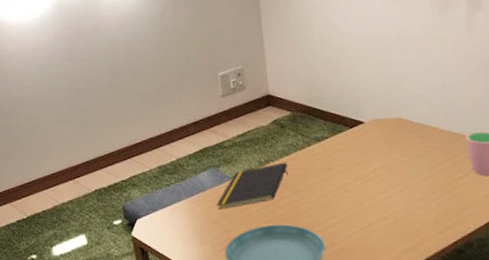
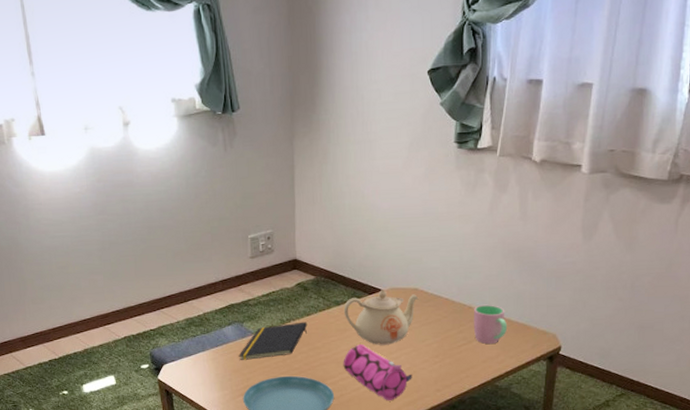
teapot: none [324,121,404,184] -> present [343,289,419,345]
pencil case: none [330,183,409,248] -> present [343,343,412,400]

